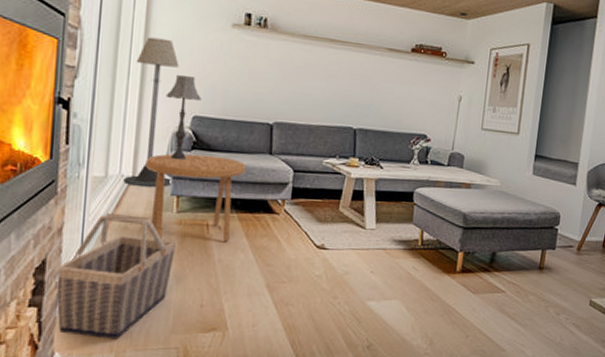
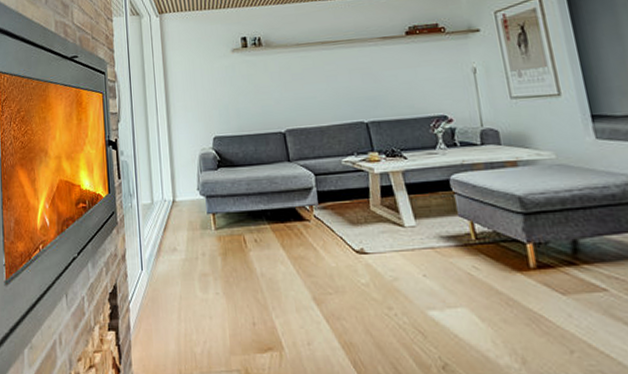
basket: present [55,214,177,340] -> none [126,236,221,362]
floor lamp: present [123,37,179,188] -> none [161,74,207,210]
side table: present [145,153,247,241] -> none [181,170,270,257]
table lamp: present [165,74,202,161] -> none [188,102,218,180]

